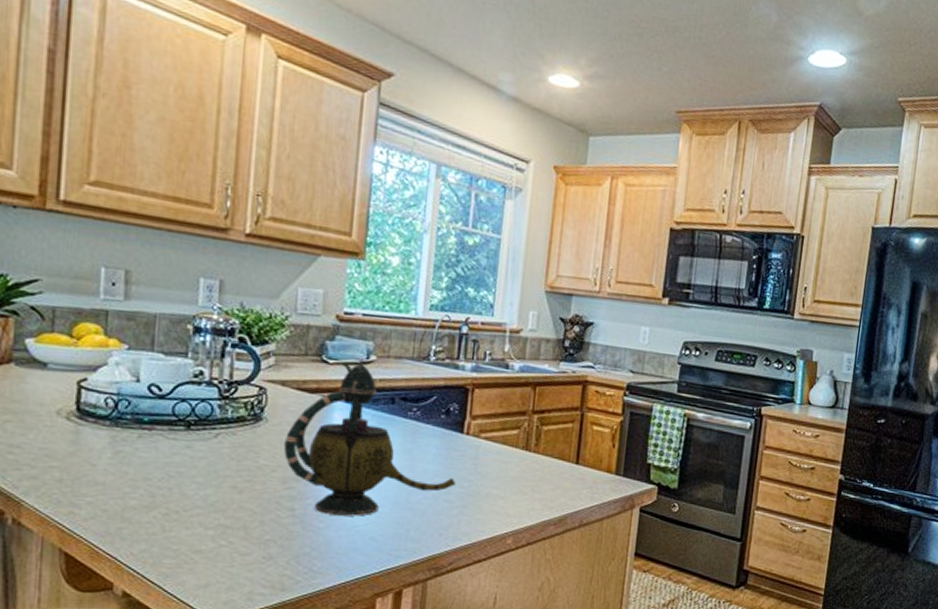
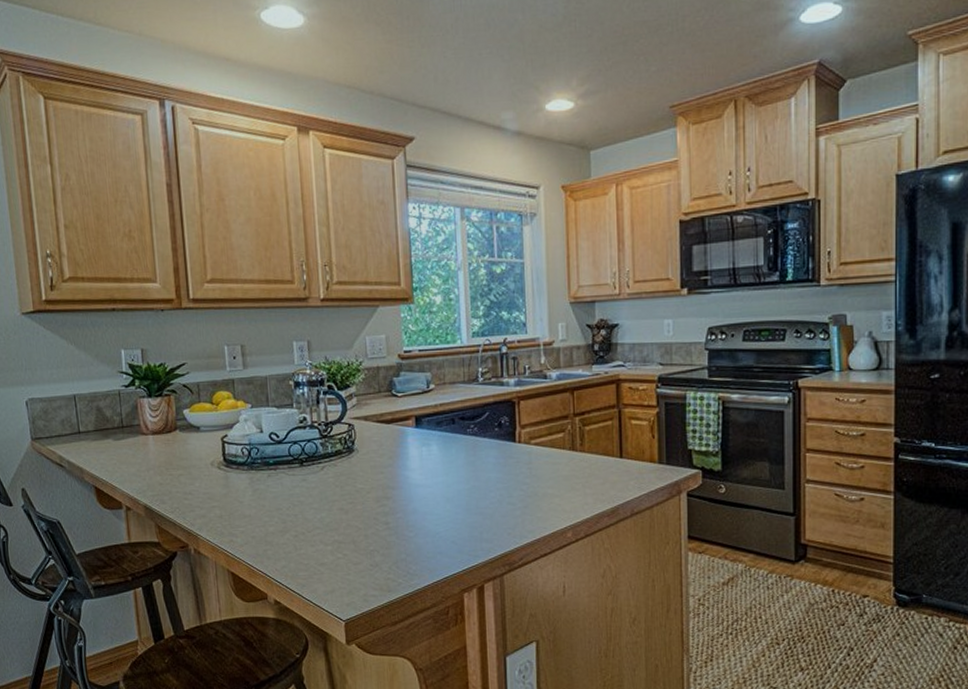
teapot: present [283,363,455,516] -> none [373,392,515,525]

